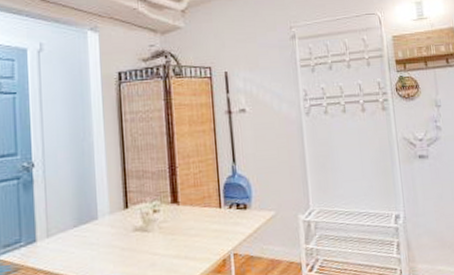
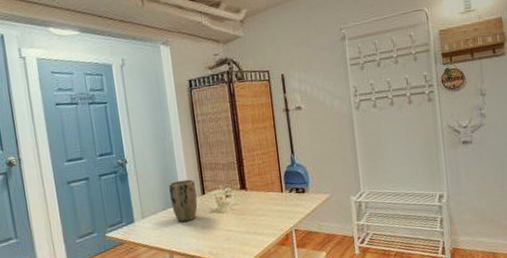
plant pot: none [84,189,118,242] -> present [169,179,198,222]

